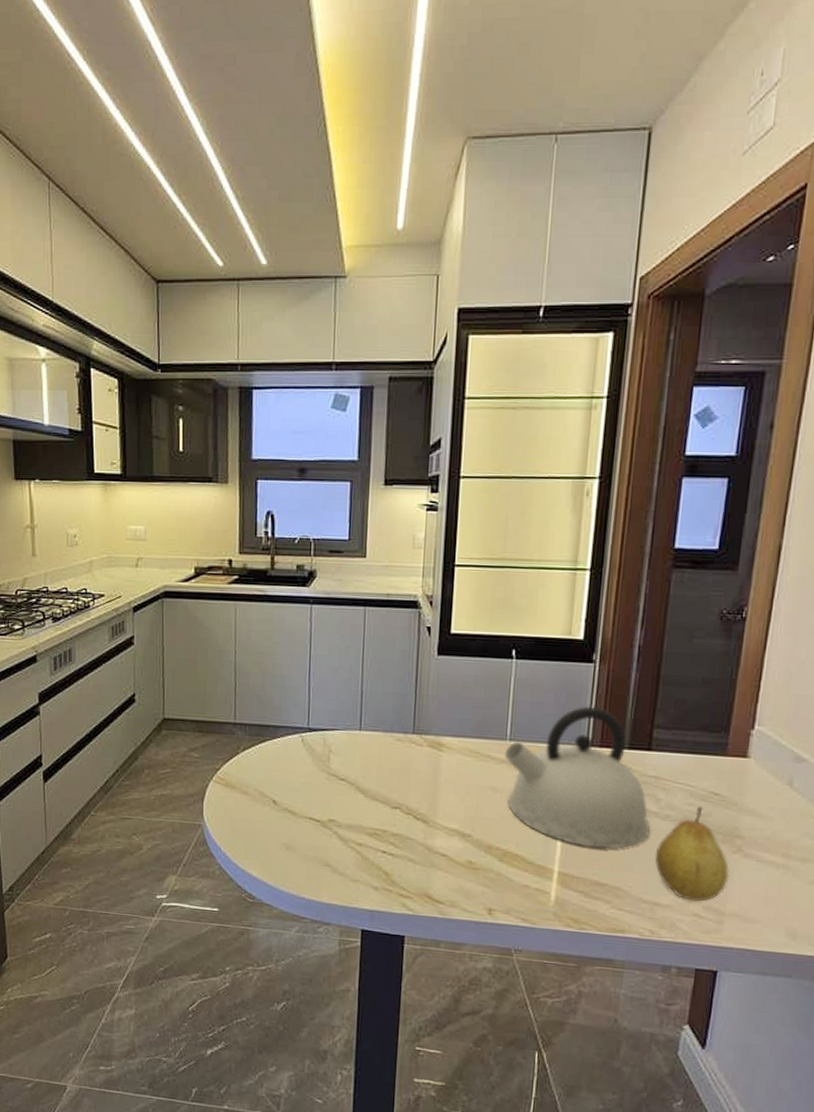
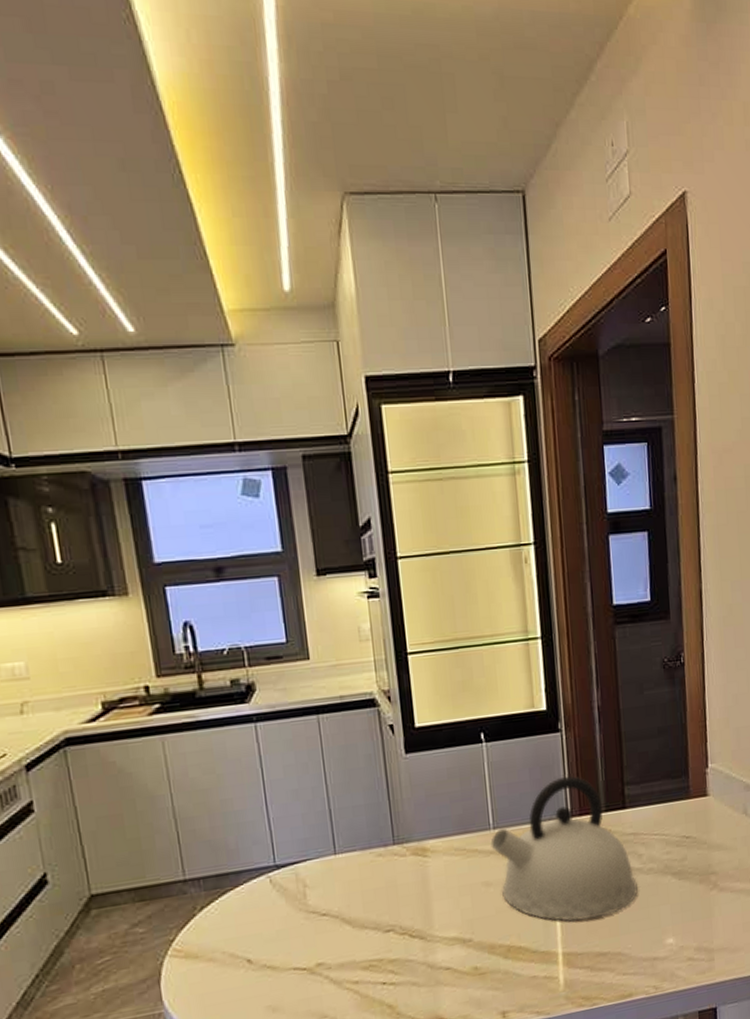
fruit: present [654,806,730,902] -> none [645,852,712,947]

